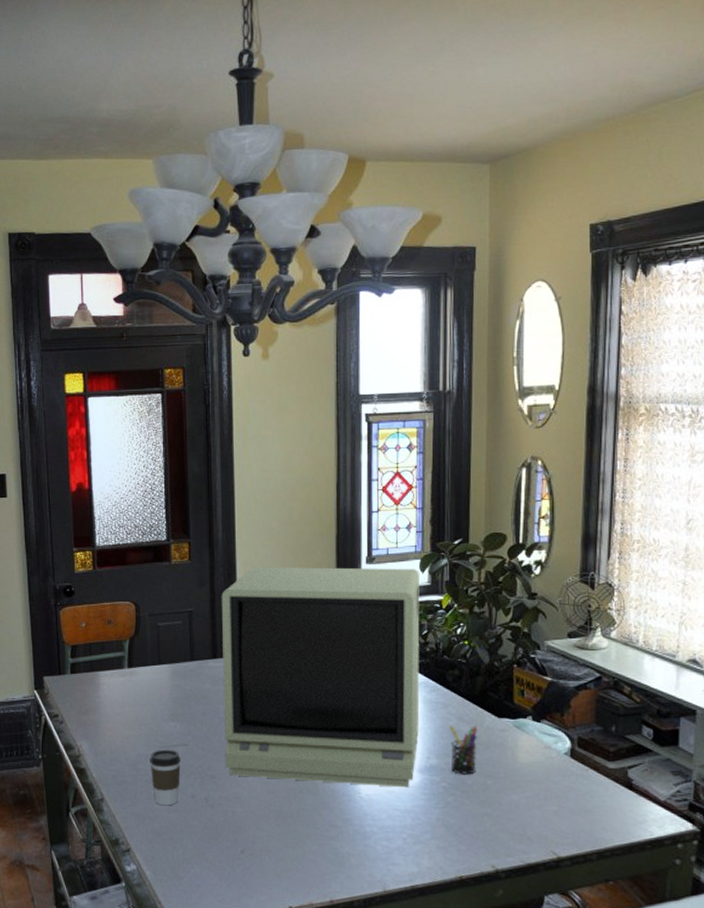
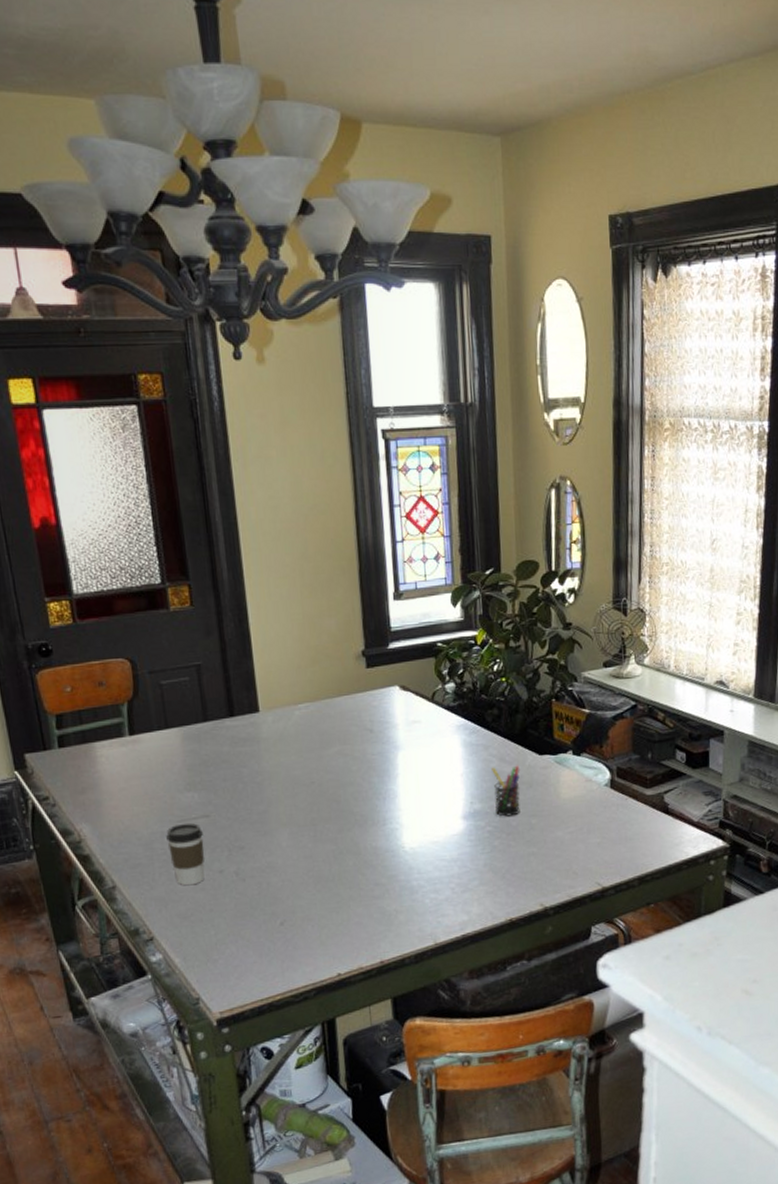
monitor: present [221,566,420,788] -> none [233,603,461,844]

